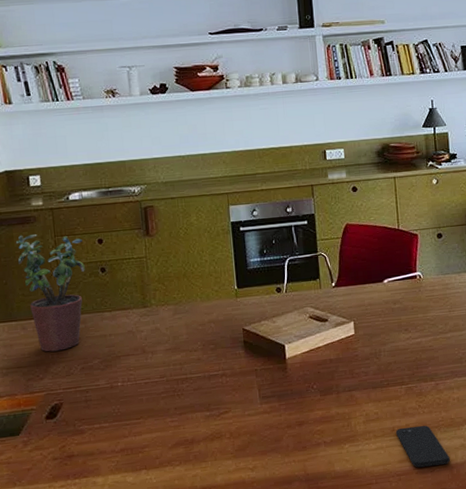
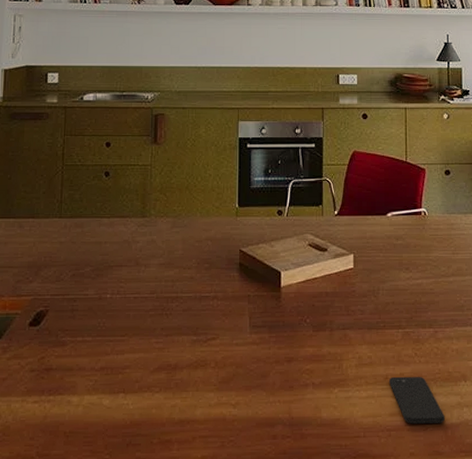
potted plant: present [15,233,85,352] -> none [25,130,91,254]

